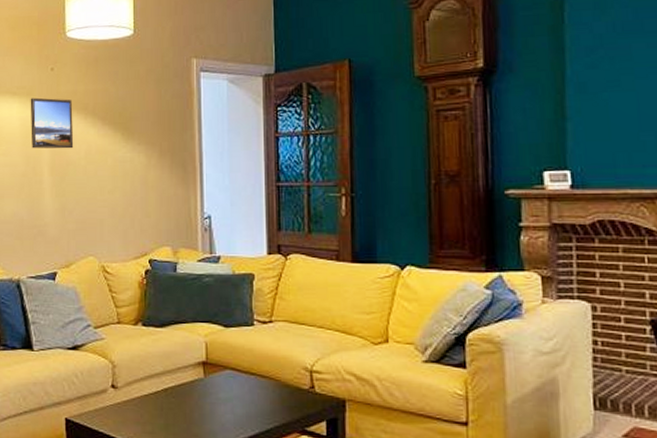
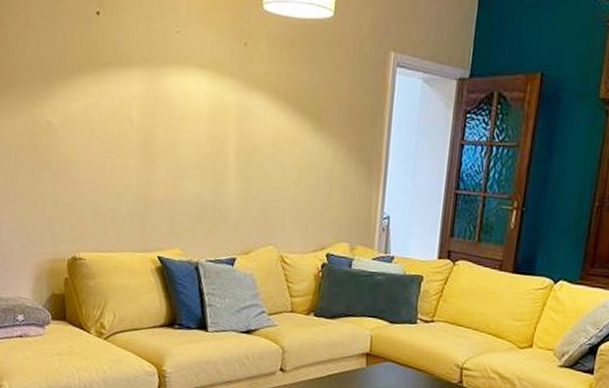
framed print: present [30,97,74,149] -> none [218,73,264,134]

